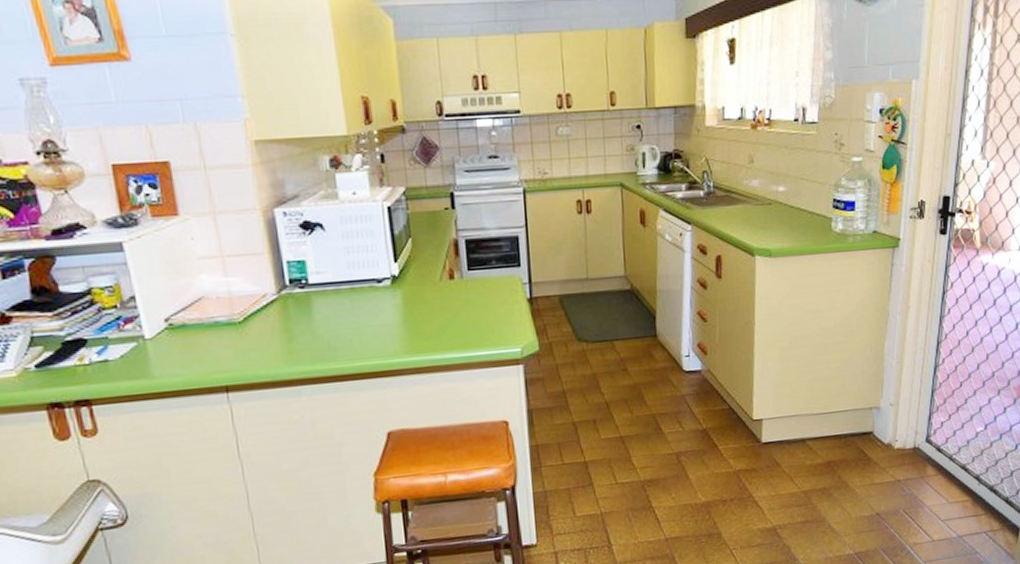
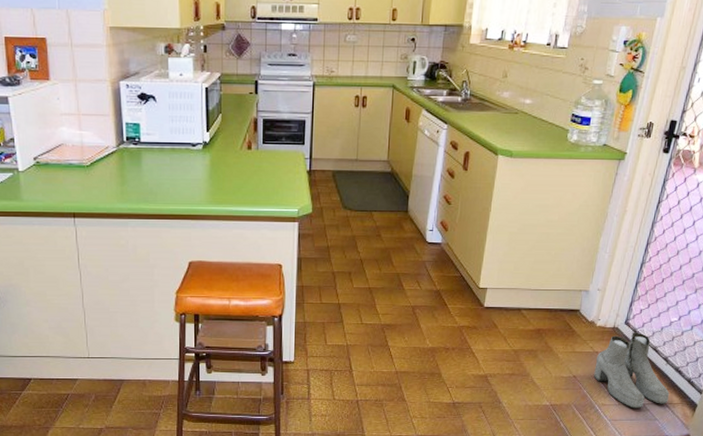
boots: none [899,450,987,544] -> present [594,332,670,409]

